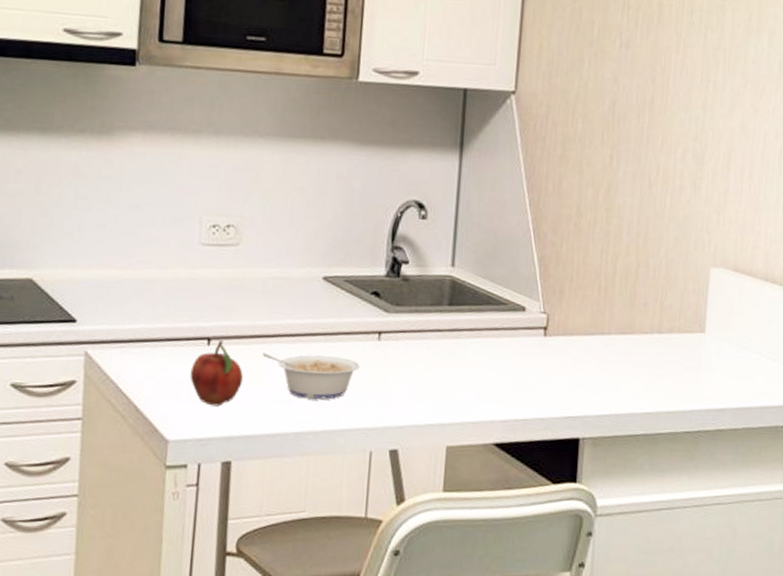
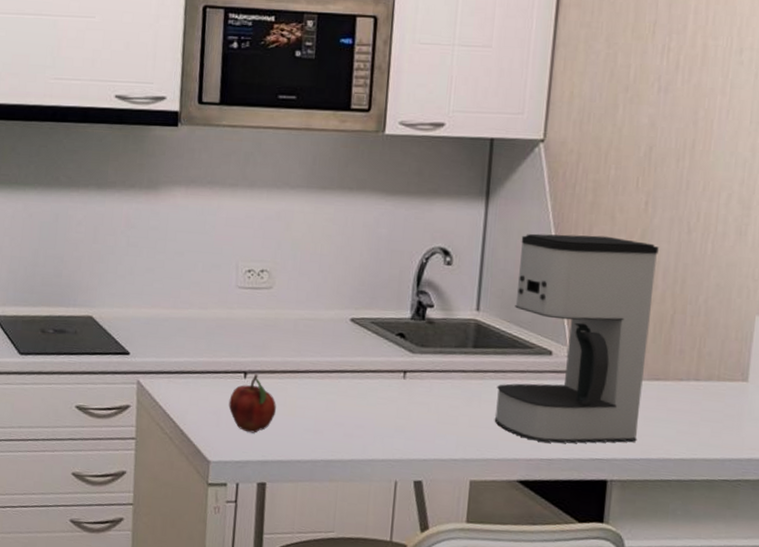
legume: present [262,353,360,399] -> none [294,387,386,432]
coffee maker: none [470,186,623,402] -> present [494,233,659,444]

